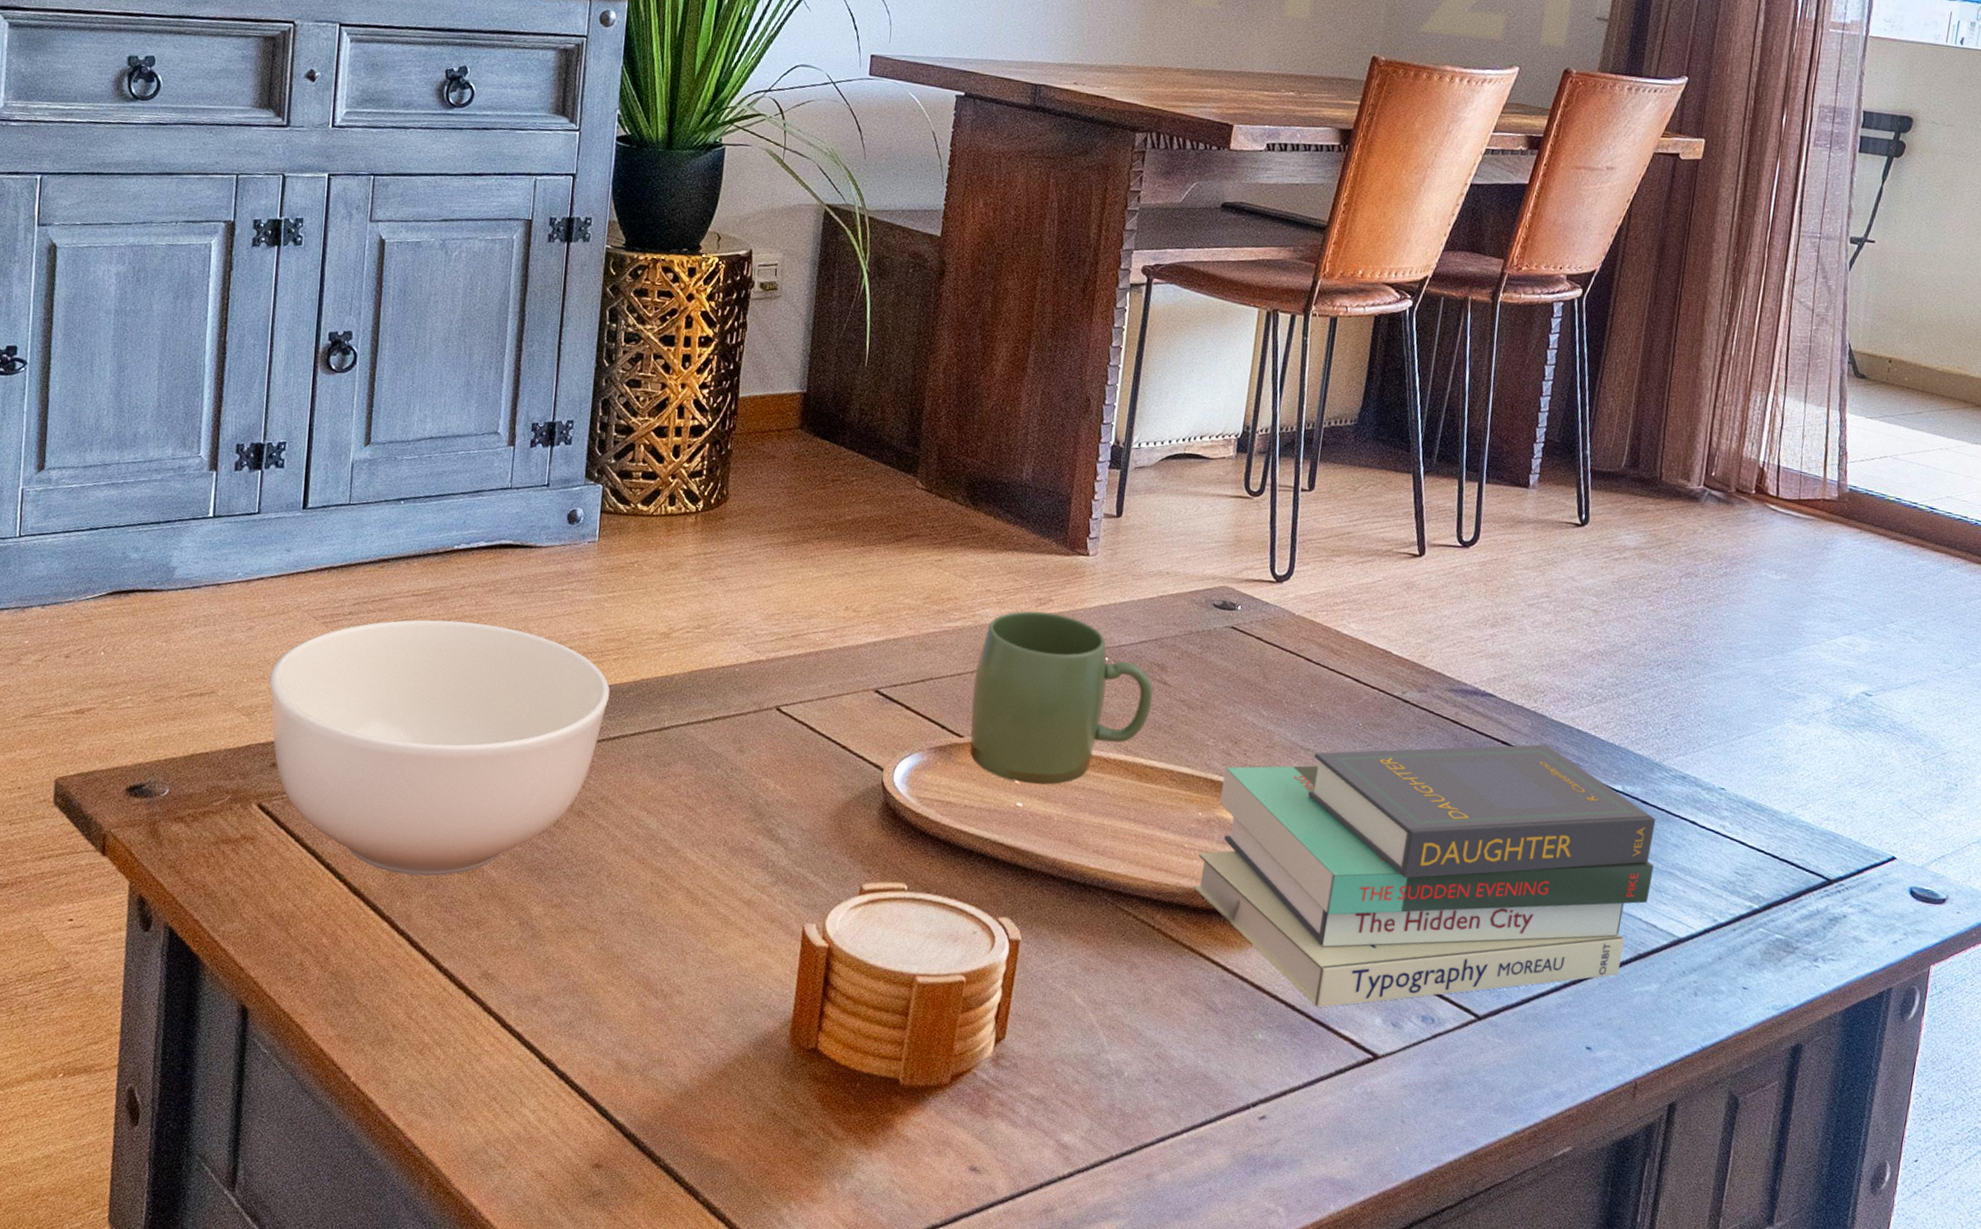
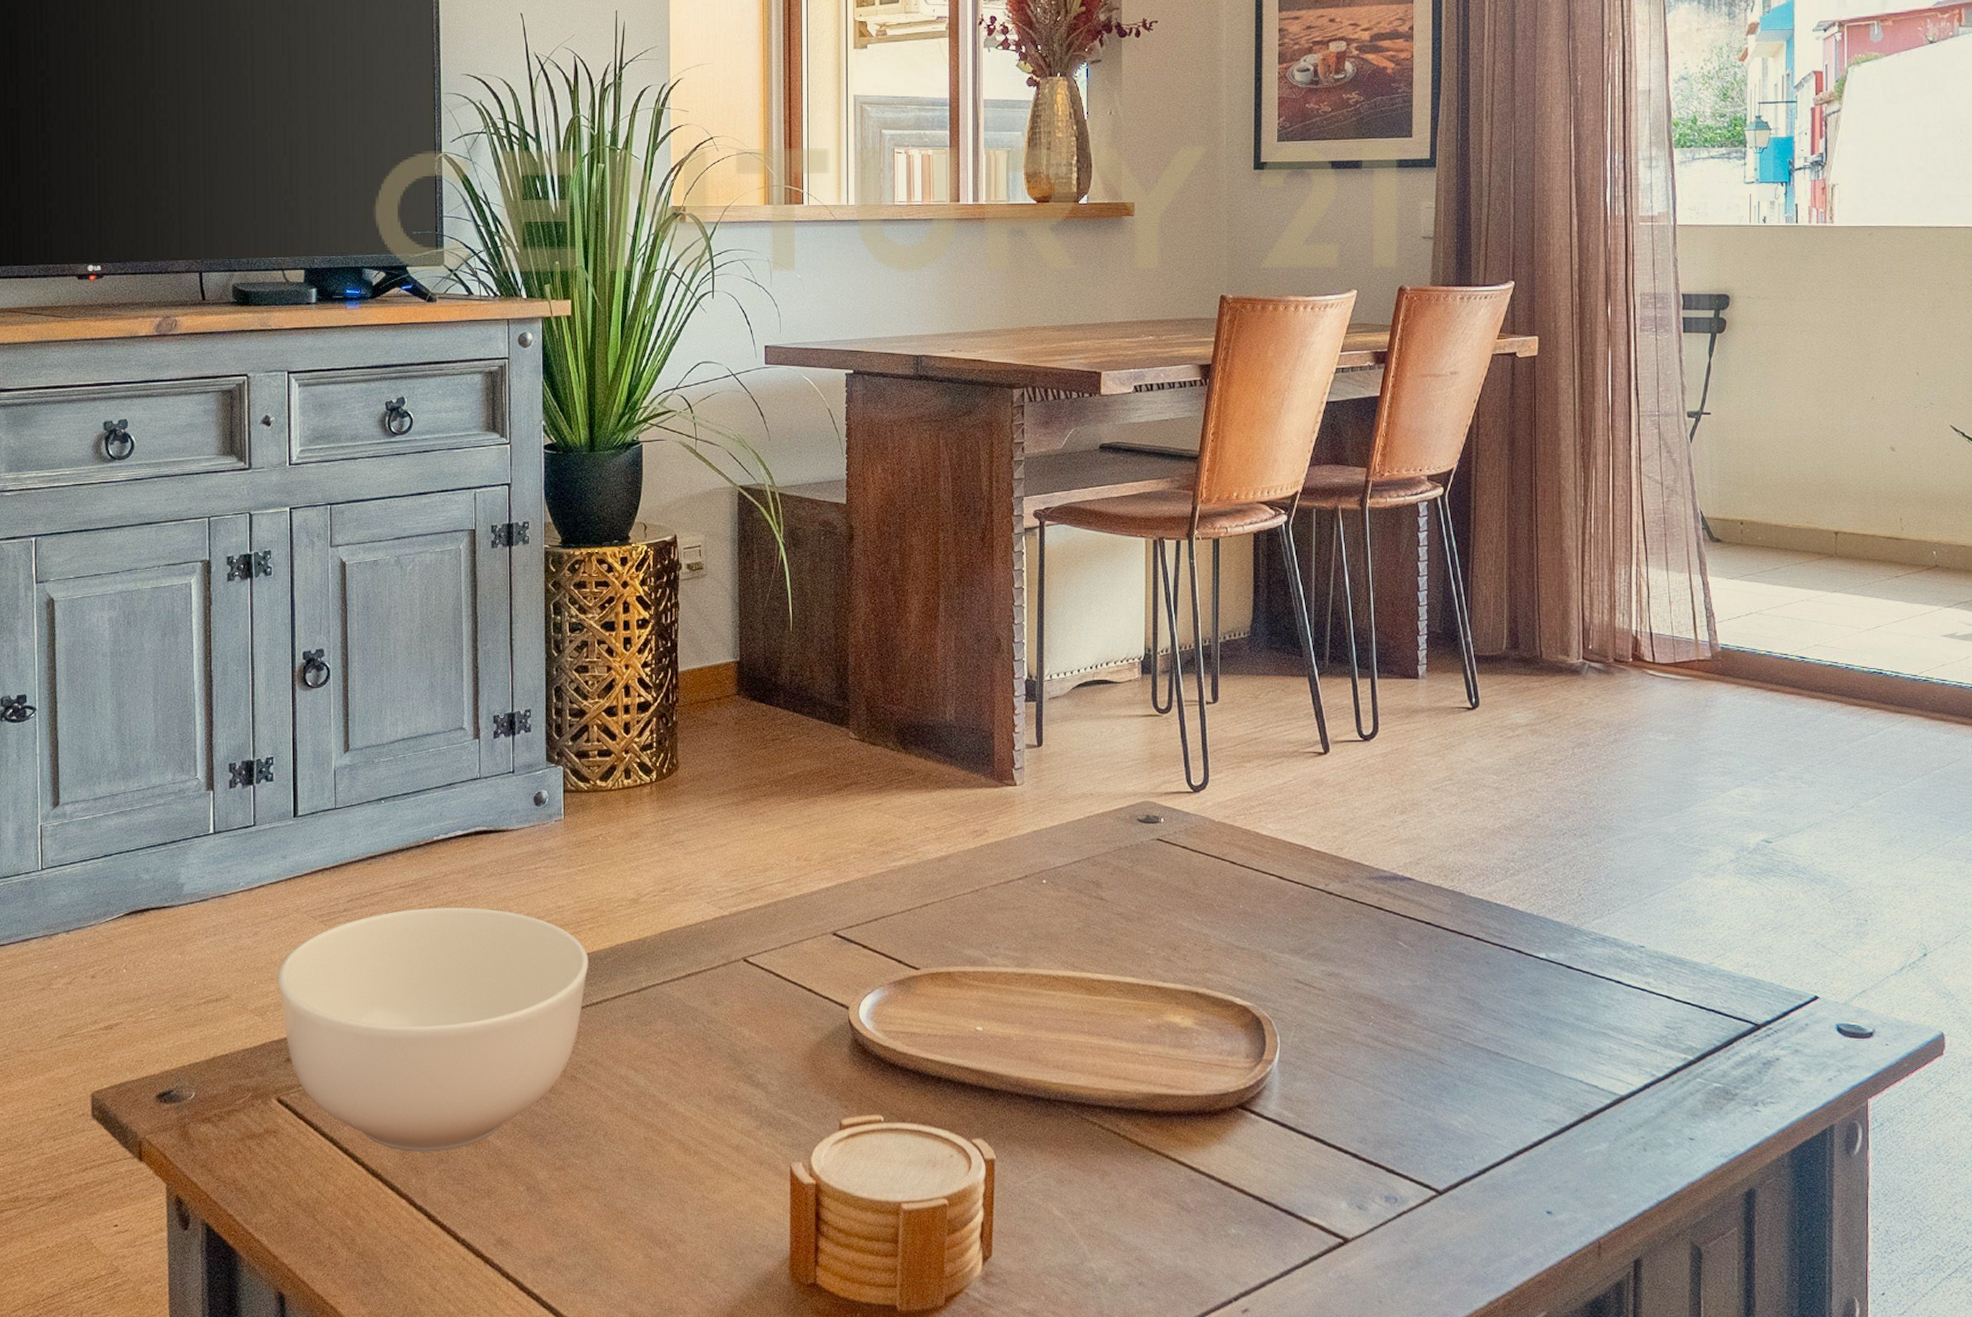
mug: present [970,611,1153,785] -> none [923,843,1092,1008]
books: present [1193,744,1656,1008] -> none [1152,920,1587,1197]

